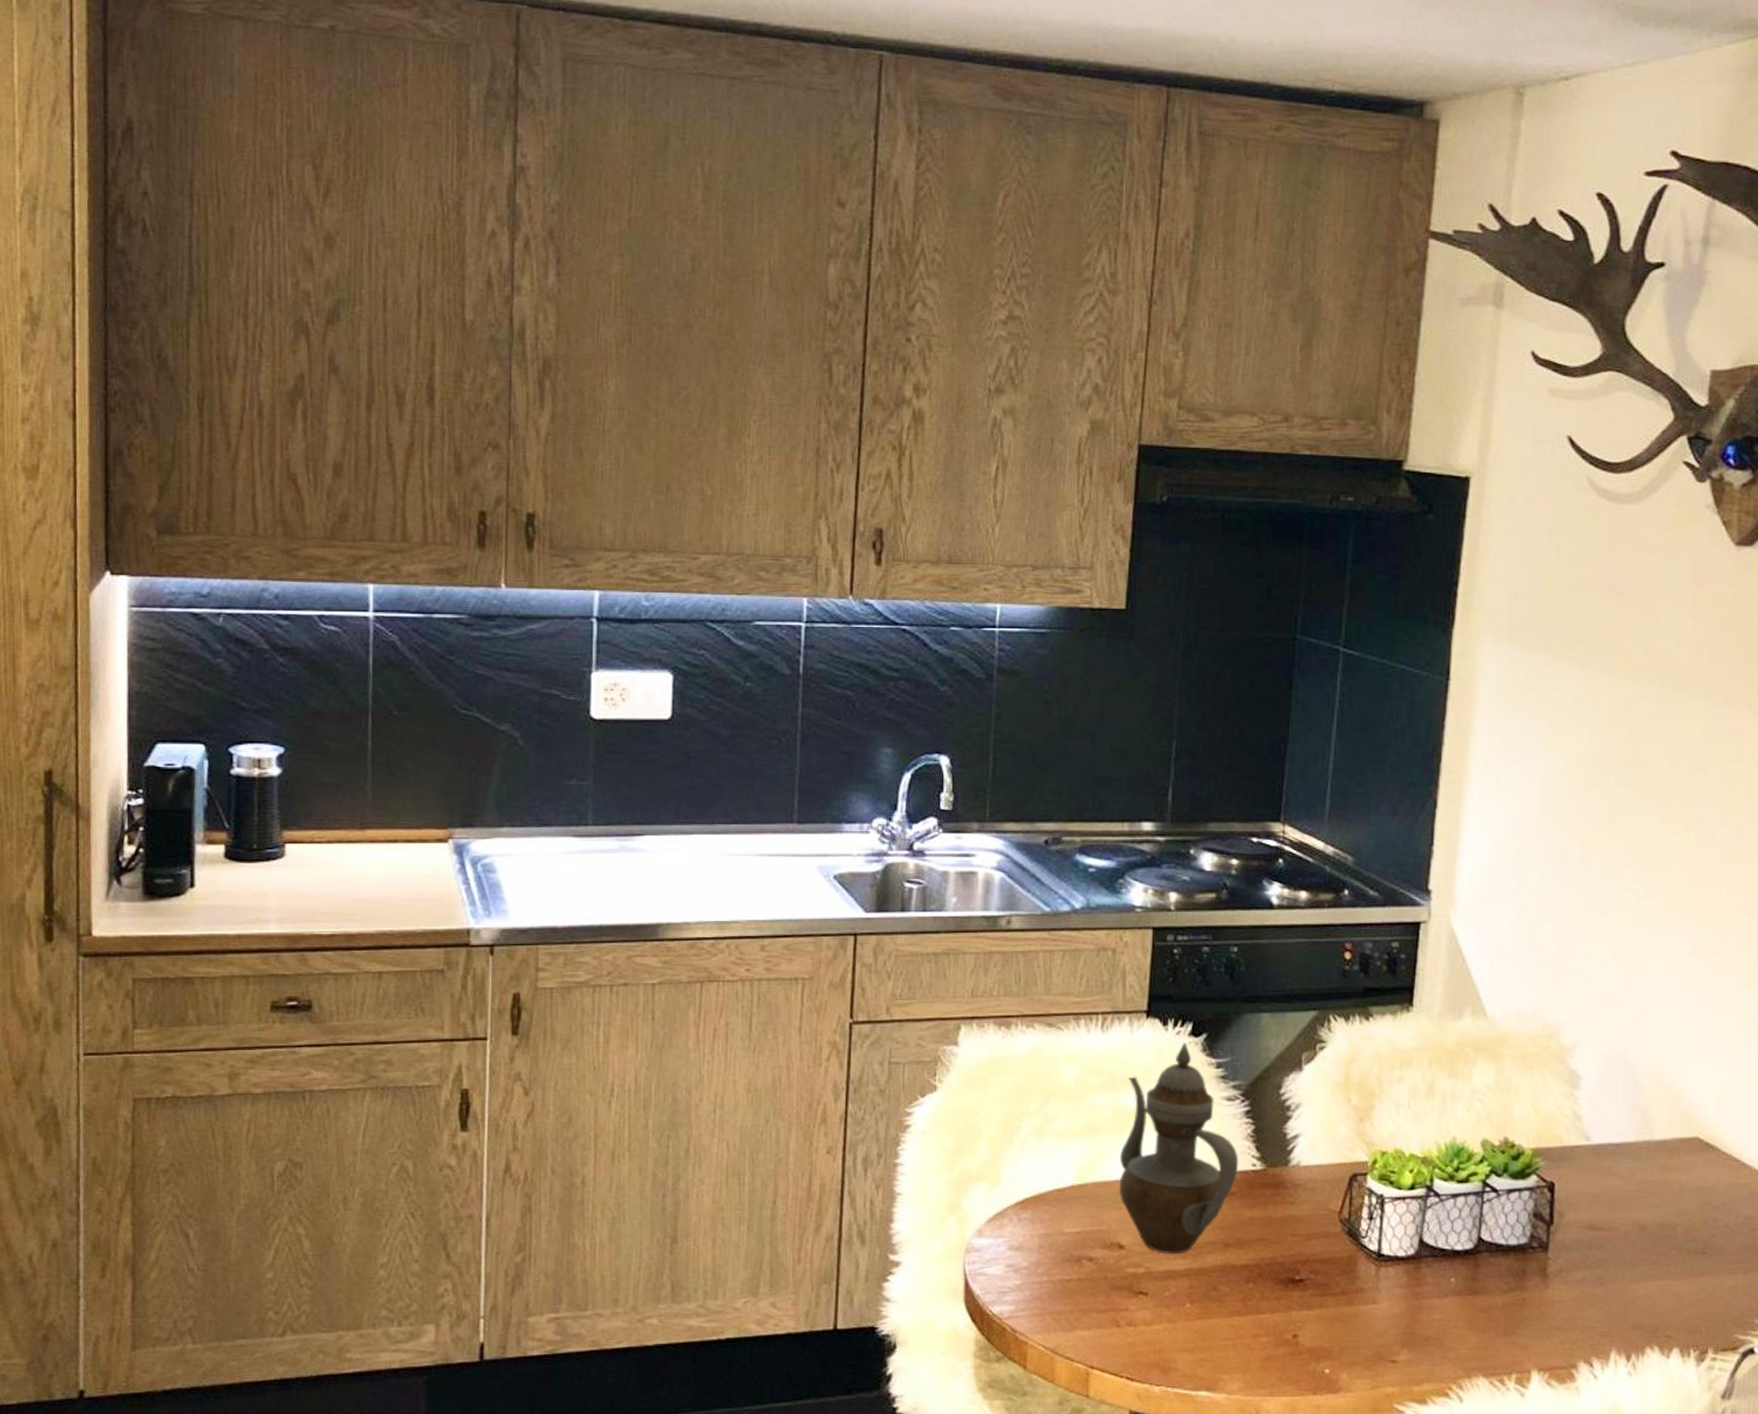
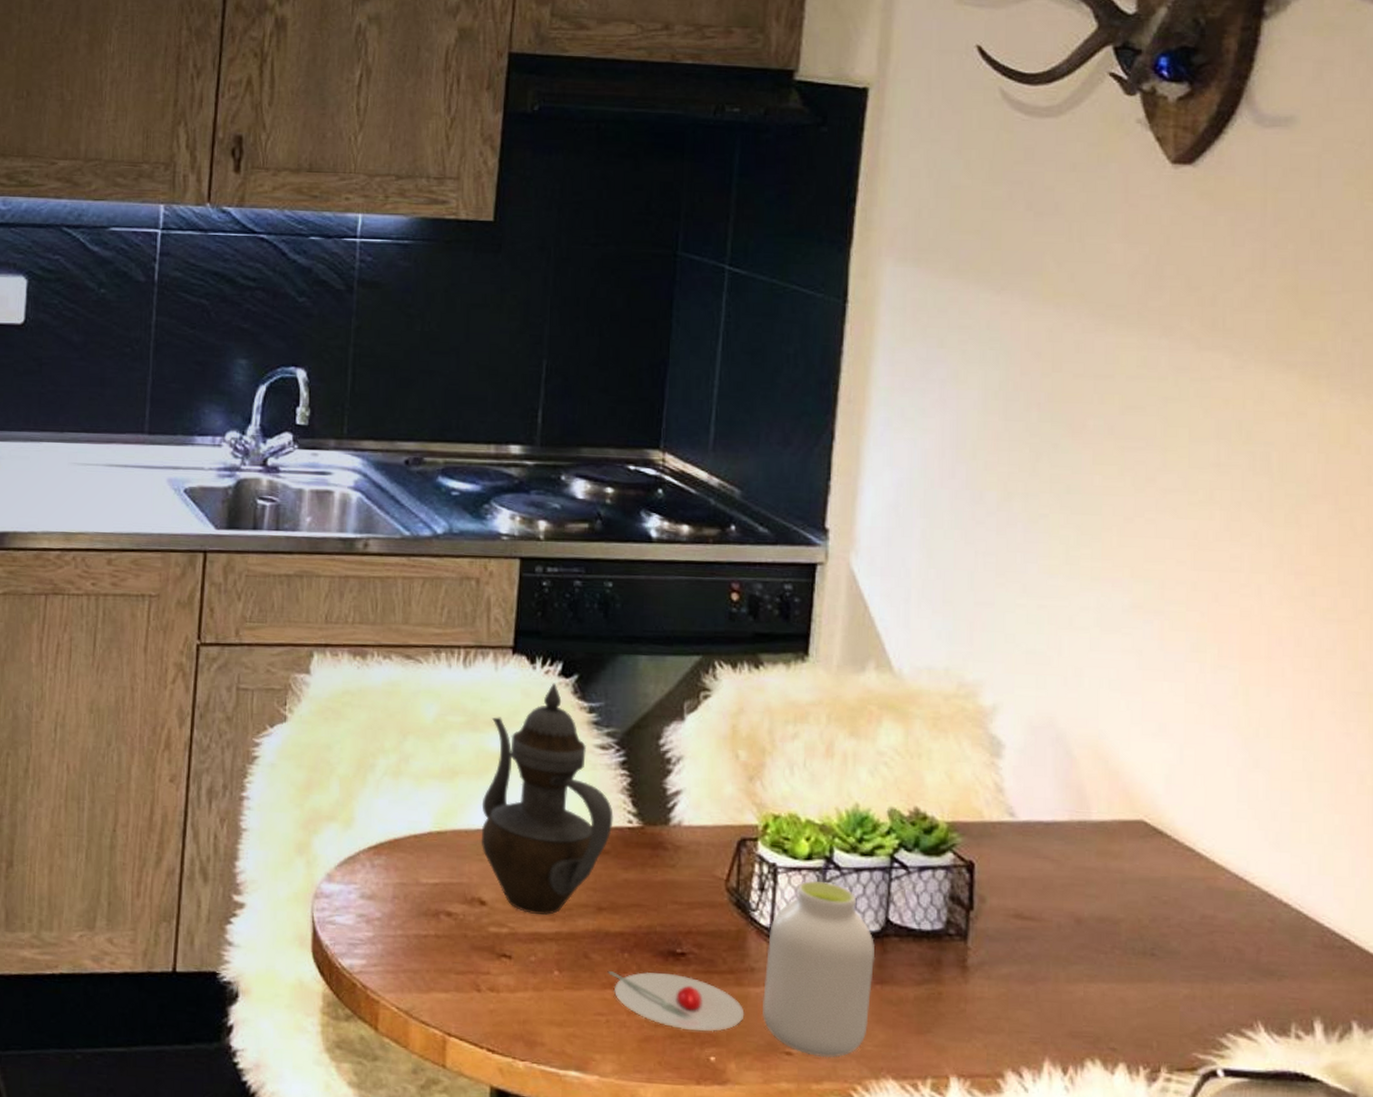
jar: none [1234,1207,1469,1363] -> present [607,880,875,1058]

